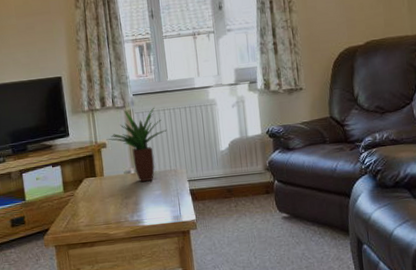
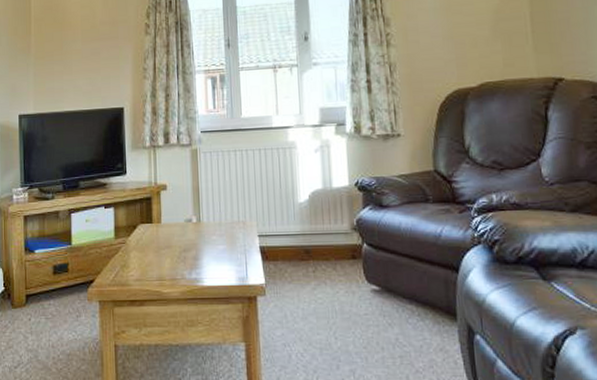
potted plant: present [106,107,167,183] -> none [167,147,237,234]

